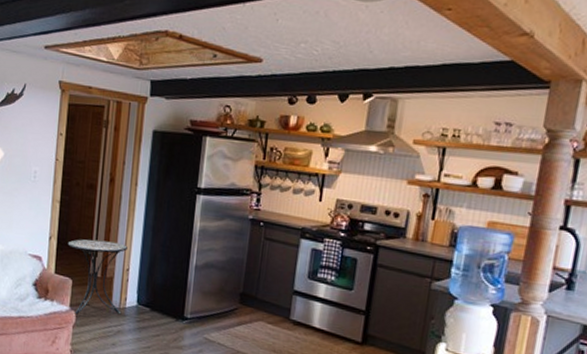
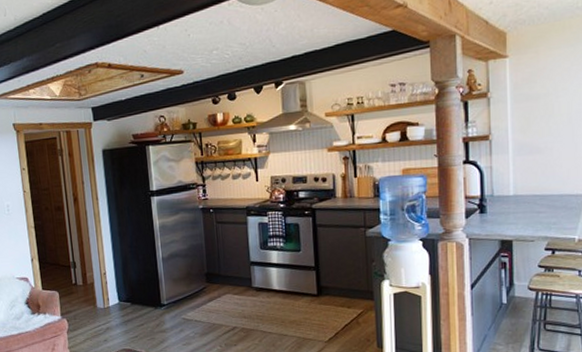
side table: present [67,239,128,317] -> none [48,252,107,324]

